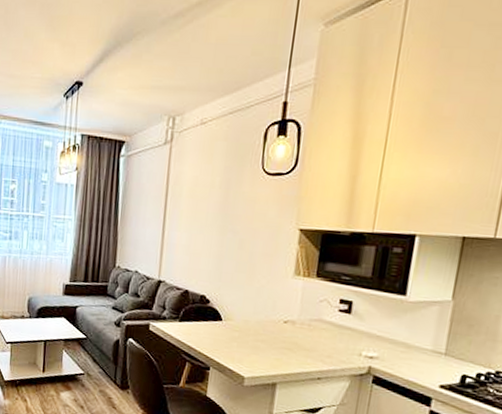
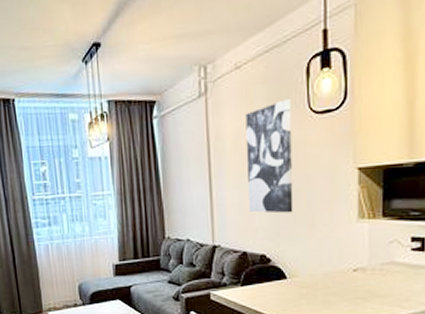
wall art: none [195,158,247,261] -> present [246,99,293,214]

